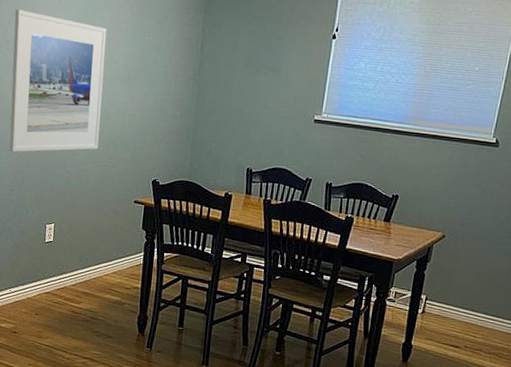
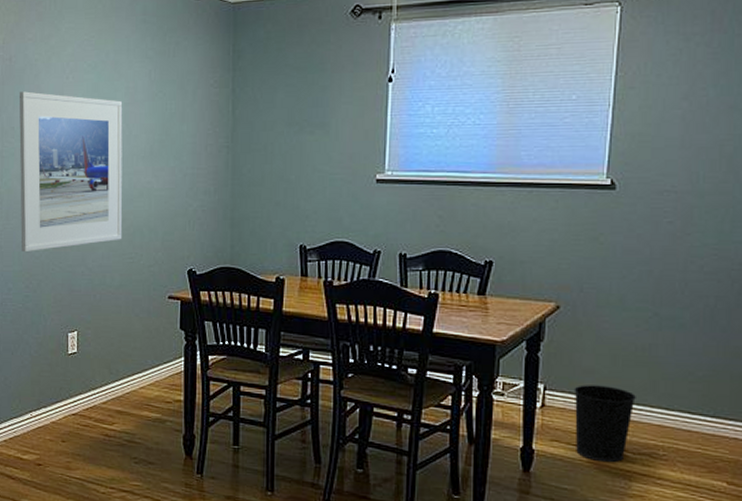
wastebasket: none [443,298,493,358] -> present [574,385,636,463]

